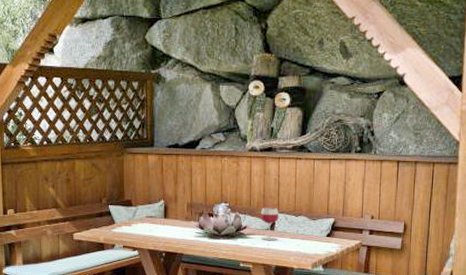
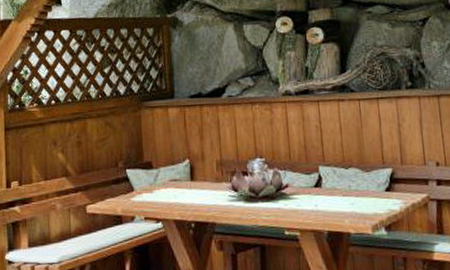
wineglass: present [260,207,279,240] -> none [303,159,327,200]

